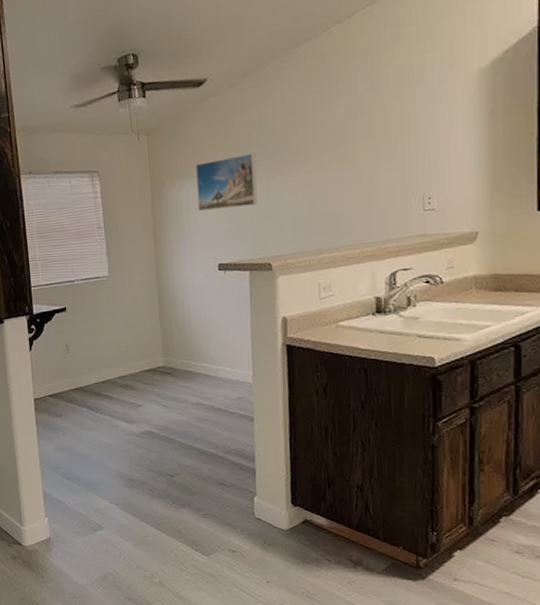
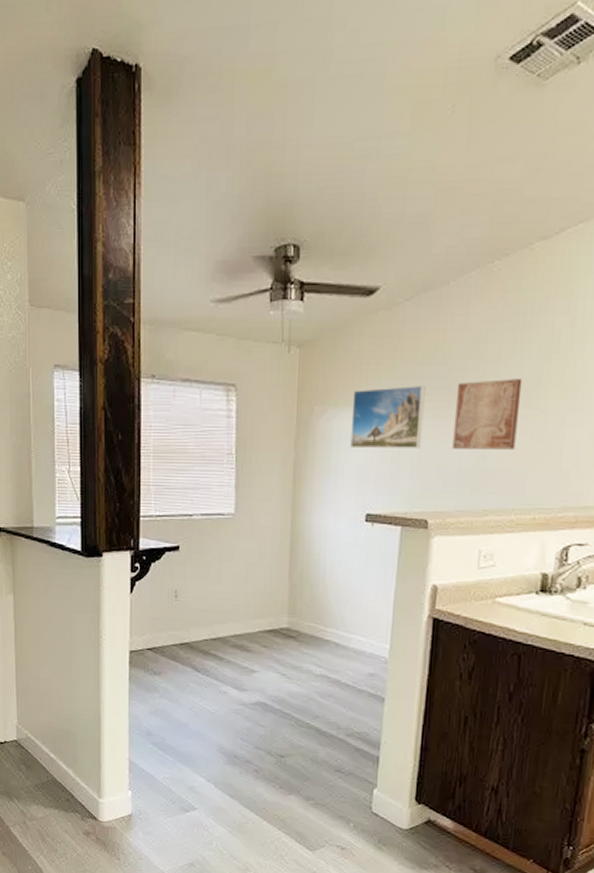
wall art: none [281,138,338,202] -> present [452,379,523,450]

